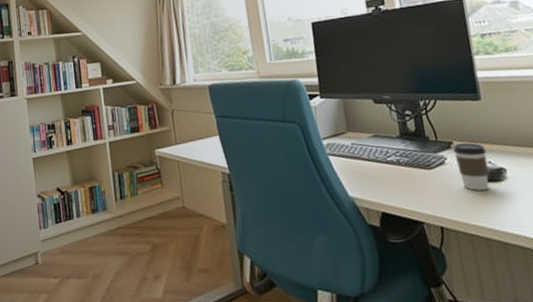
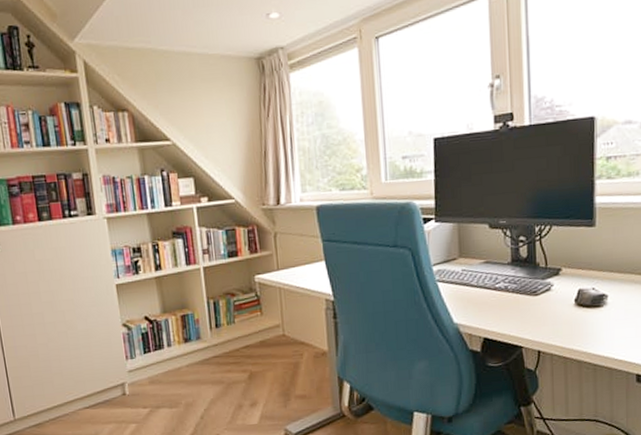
coffee cup: present [453,143,490,191] -> none [561,269,592,316]

